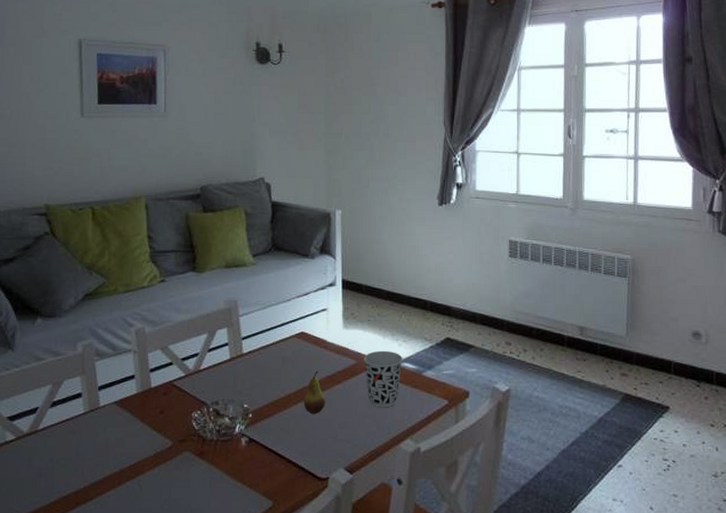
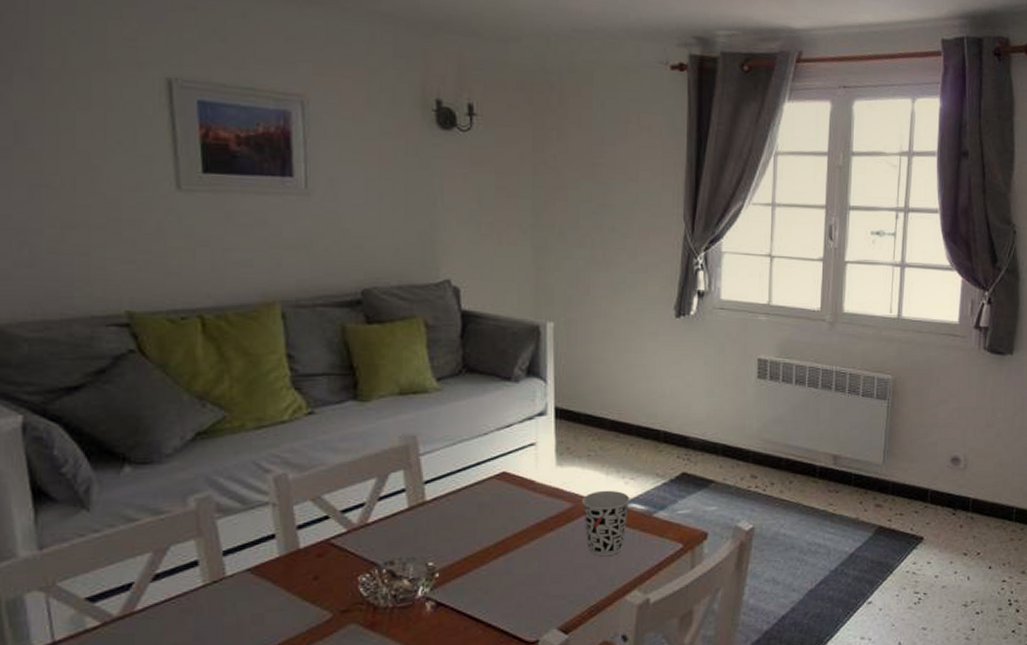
fruit: present [303,370,325,414] -> none [506,517,534,568]

